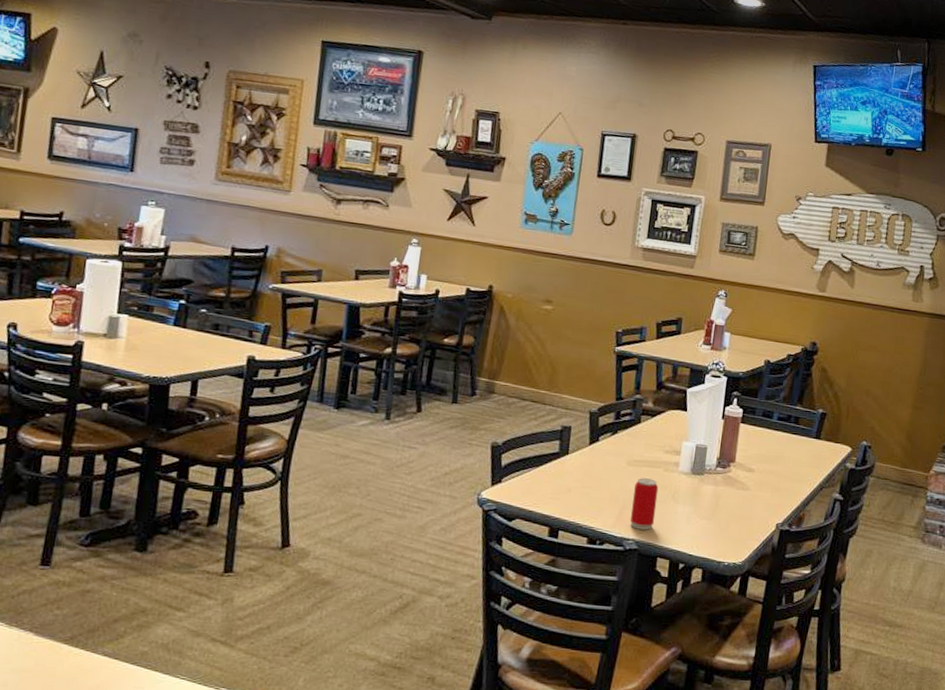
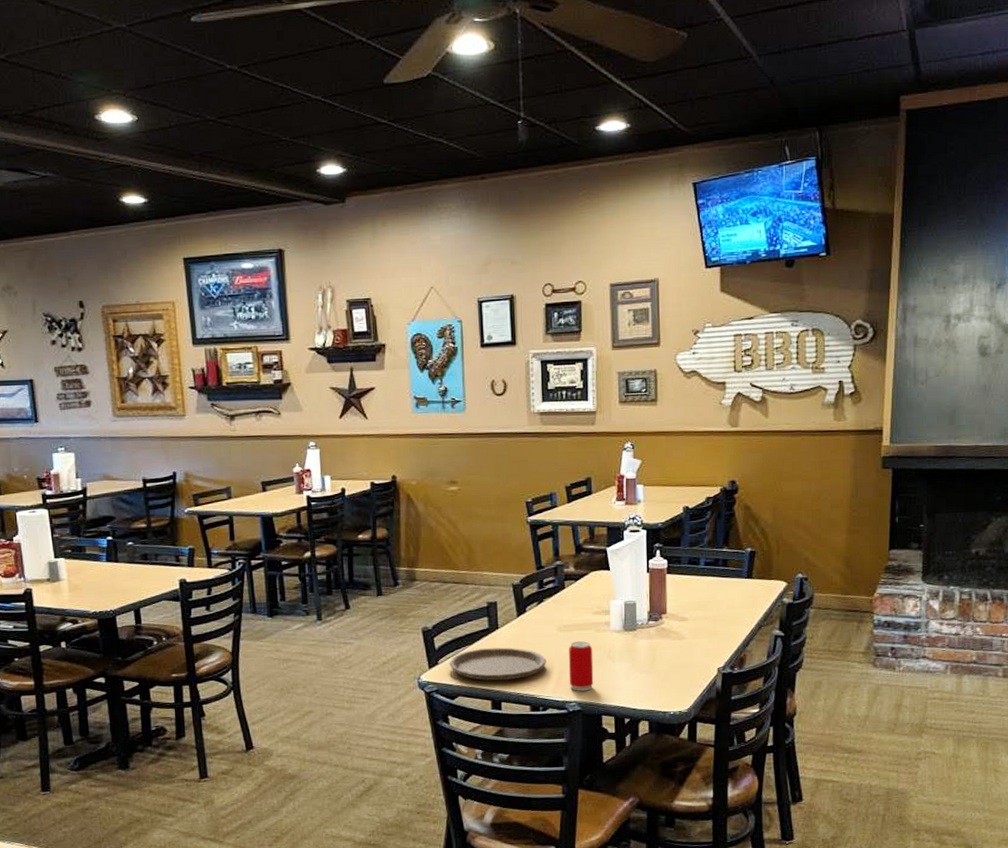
plate: none [512,472,611,509] -> present [449,647,547,681]

